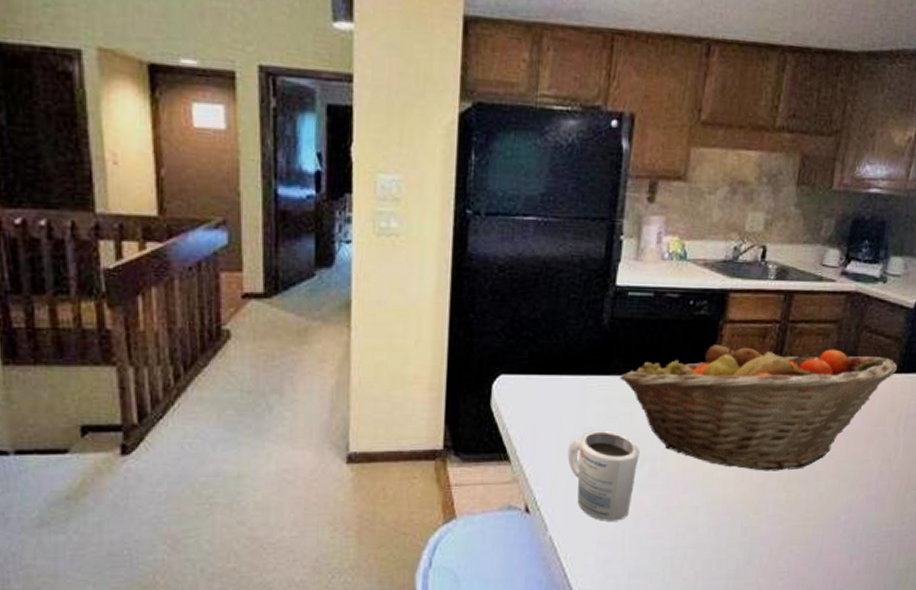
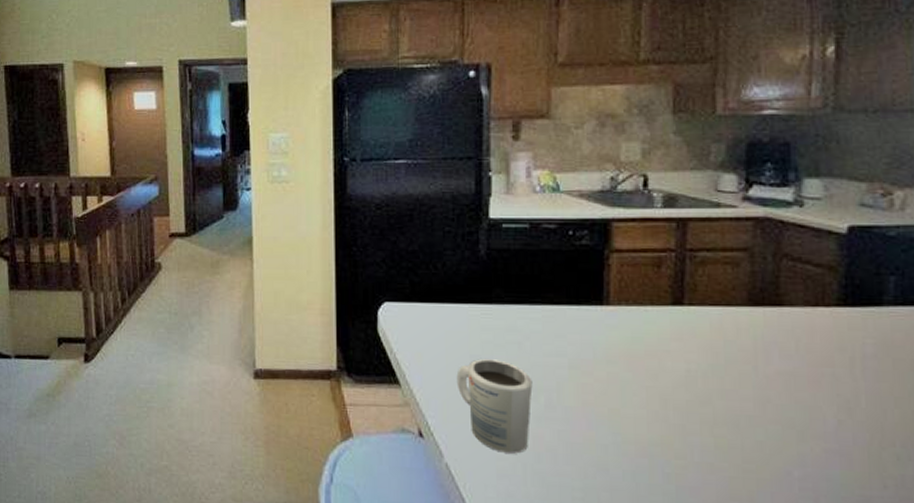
fruit basket: present [620,341,897,471] -> none [503,270,837,412]

